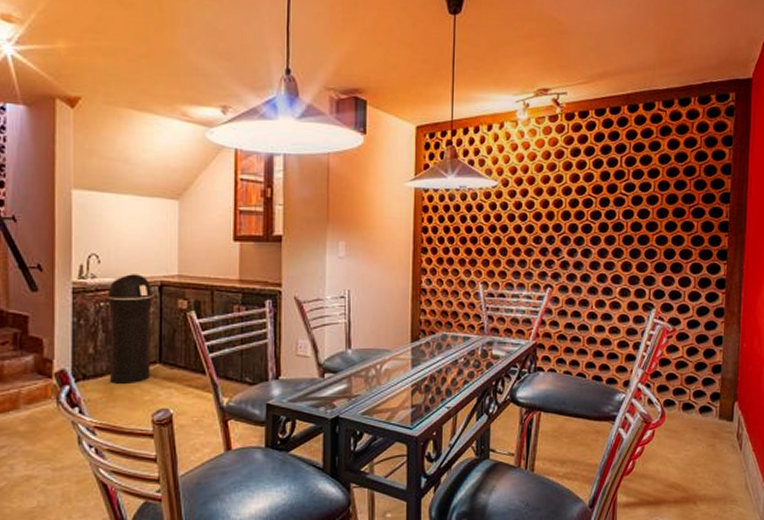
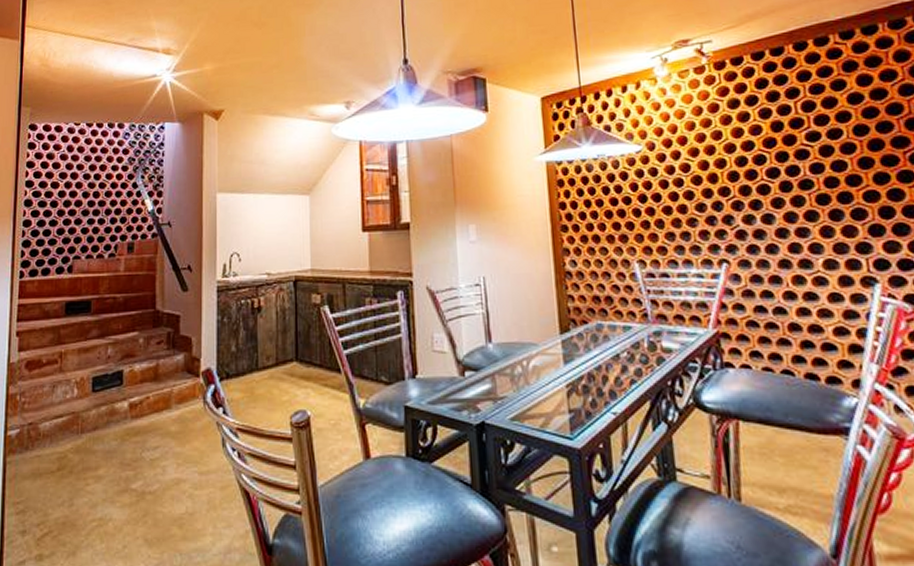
trash can: present [107,274,154,384] -> none [247,270,289,383]

